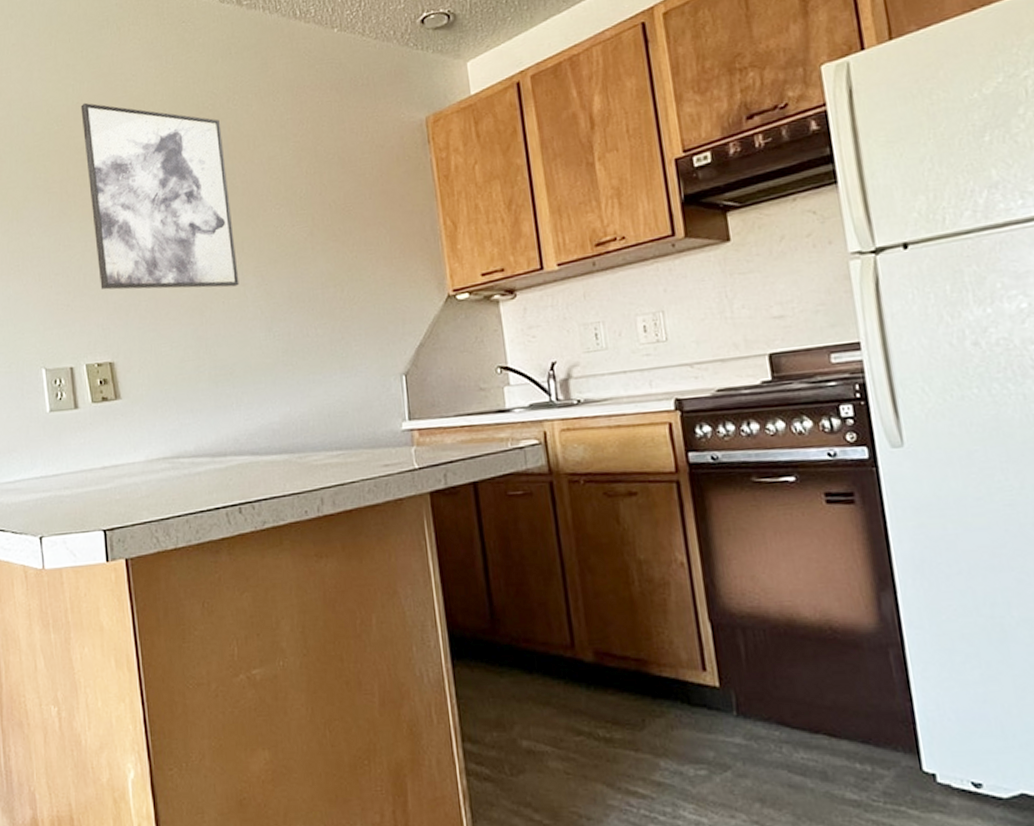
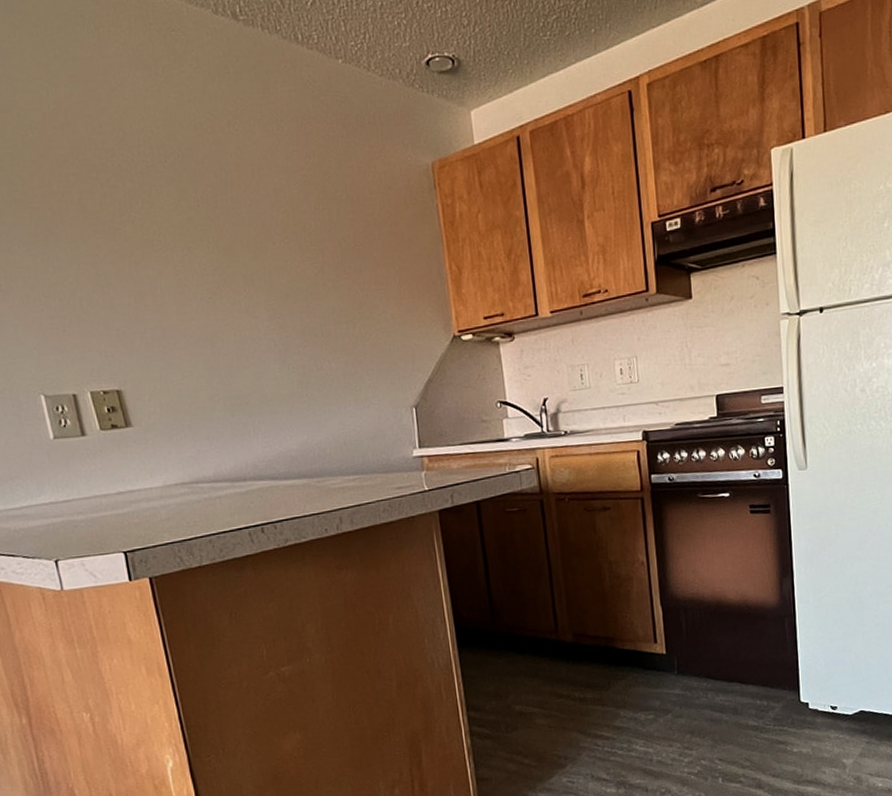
wall art: present [80,102,239,290] -> none [58,109,251,319]

